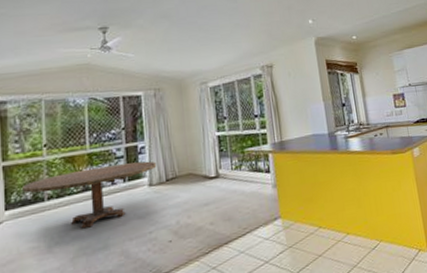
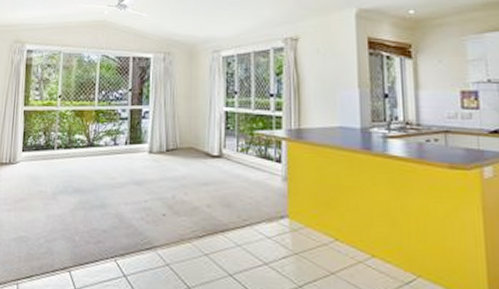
dining table: present [23,161,157,229] -> none [38,125,159,183]

